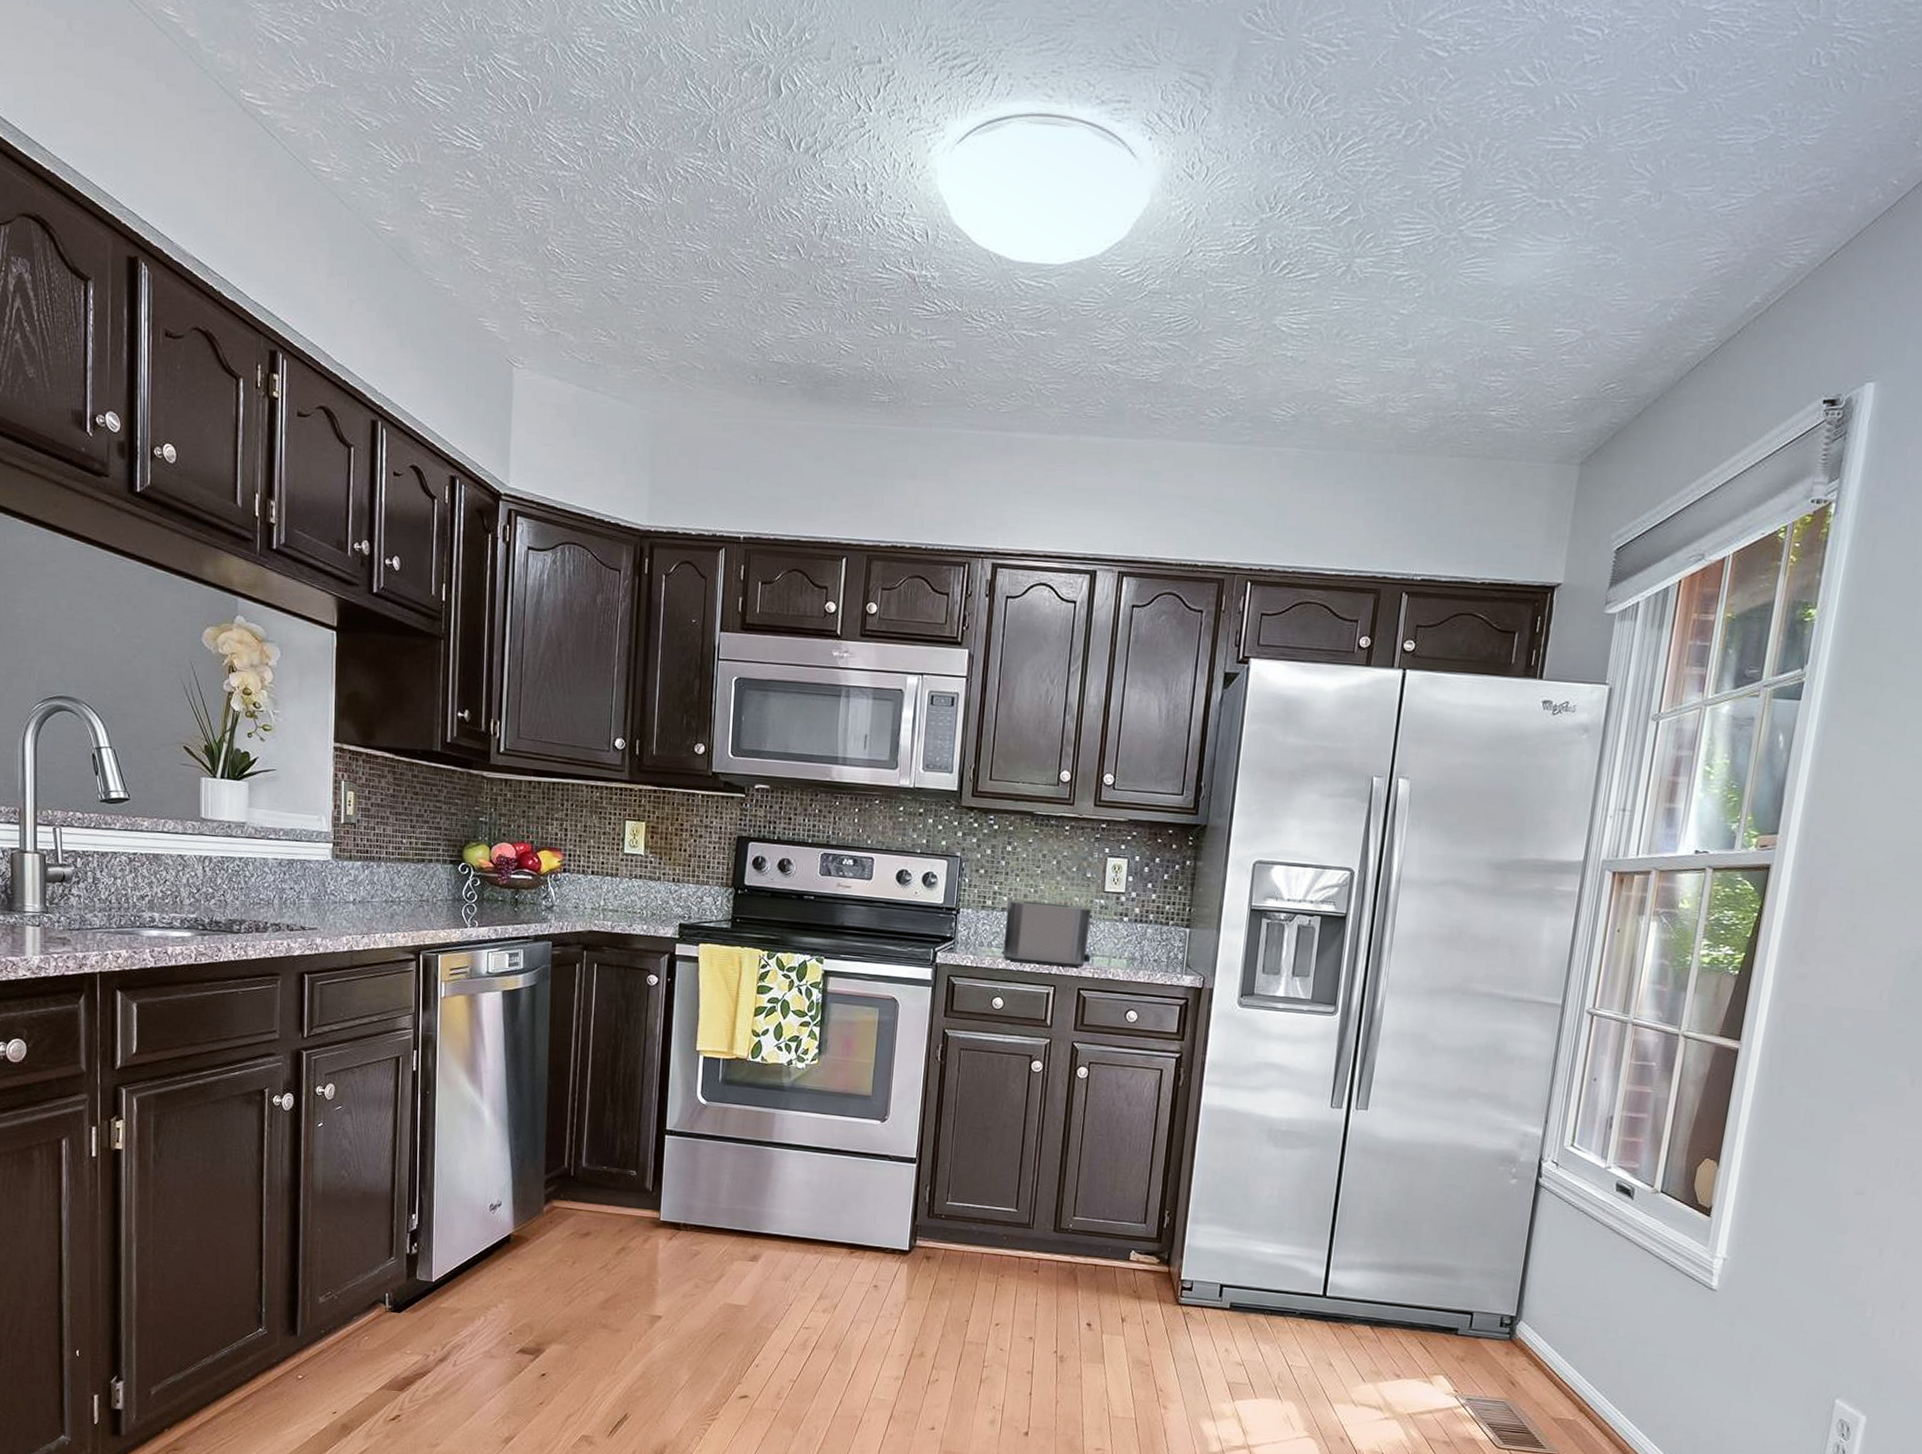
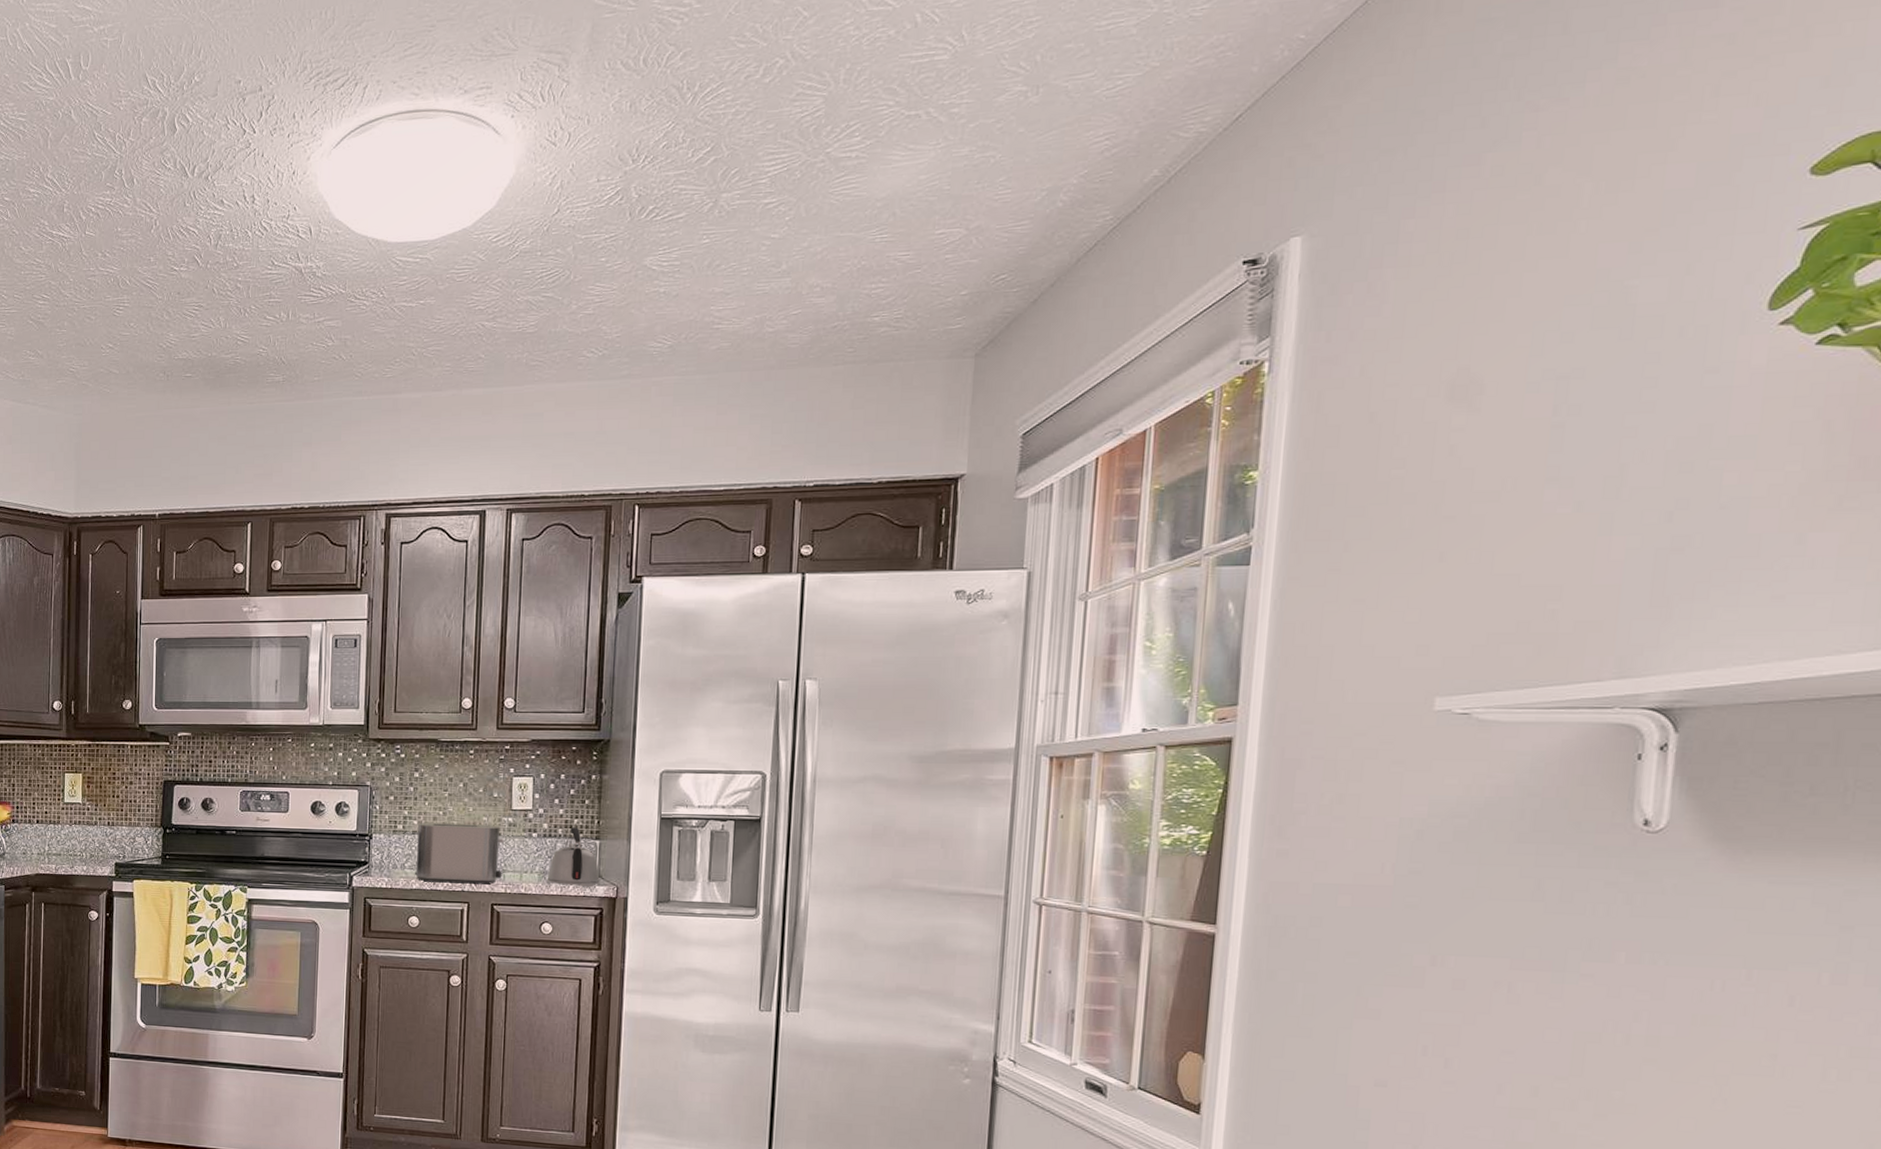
kettle: none [1135,913,1187,977] -> present [547,827,600,887]

